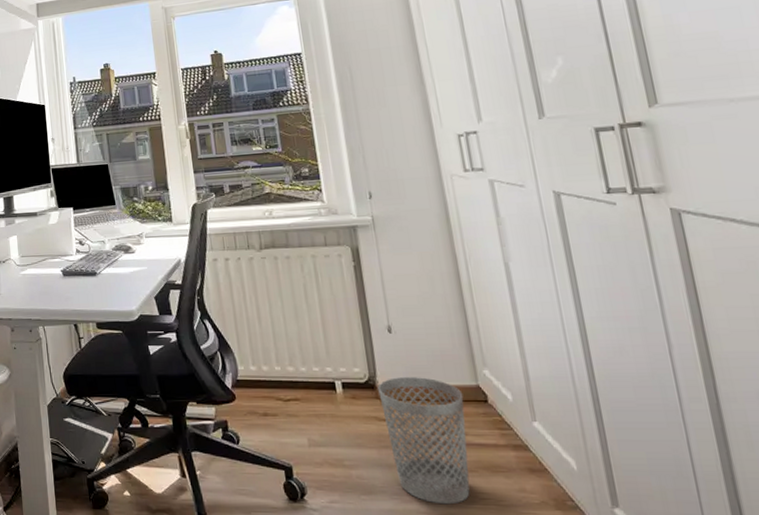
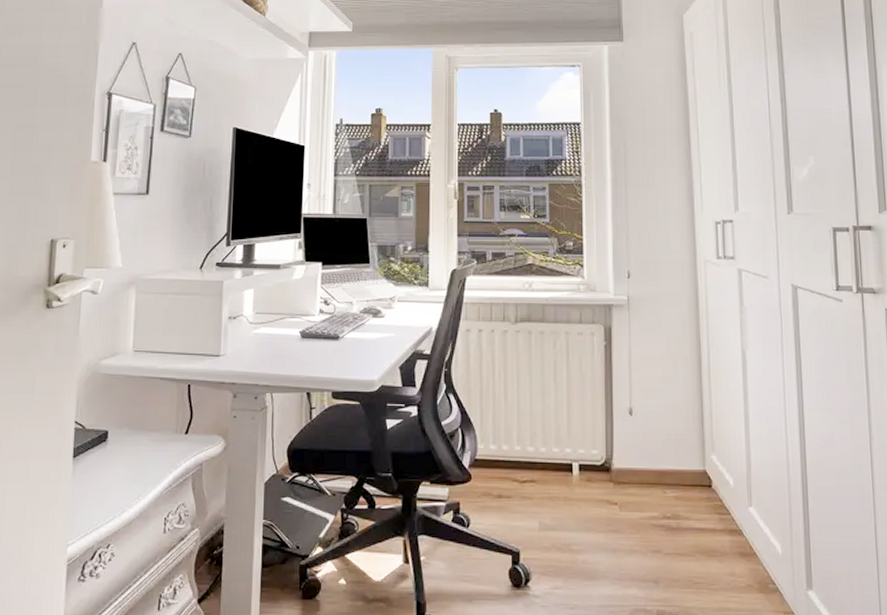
wastebasket: present [377,377,470,505] -> none [613,460,691,589]

